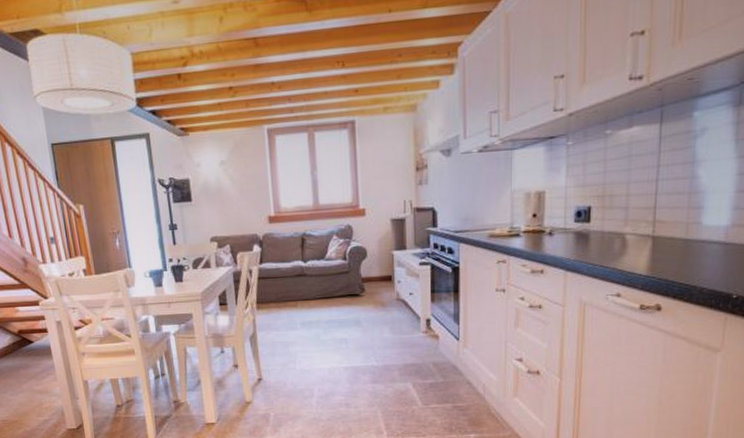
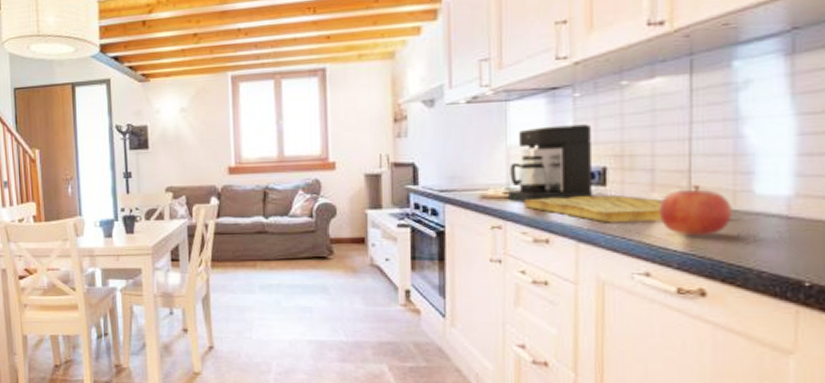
coffee maker: none [511,169,581,240] -> present [507,124,593,203]
cutting board: none [524,230,633,254] -> present [524,195,663,223]
fruit: none [630,219,686,262] -> present [659,185,733,237]

